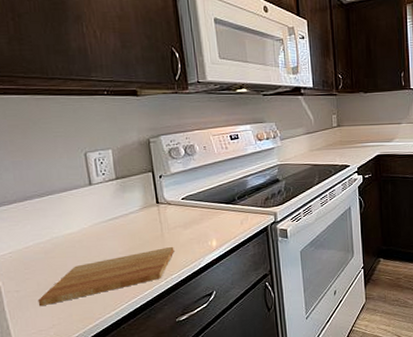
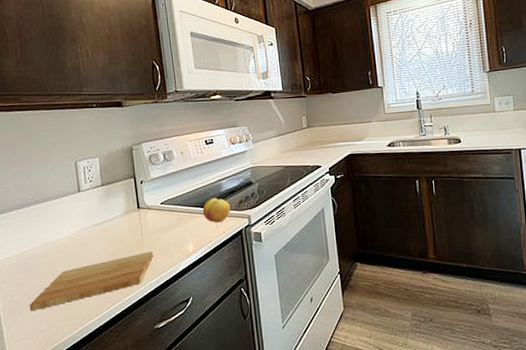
fruit: none [226,194,256,219] -> present [202,198,231,223]

